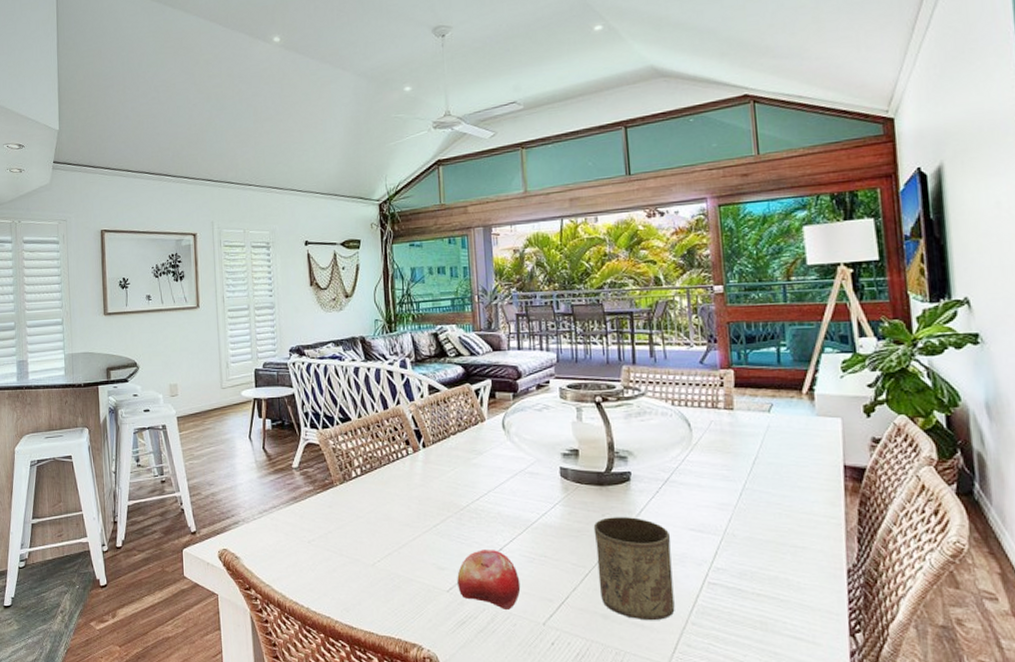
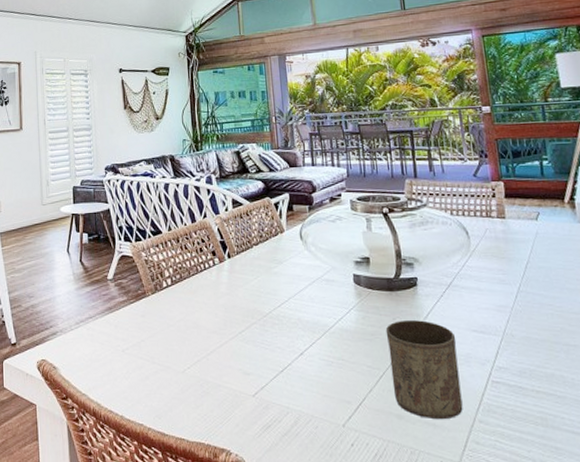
fruit: present [457,550,521,610] -> none [262,354,321,412]

